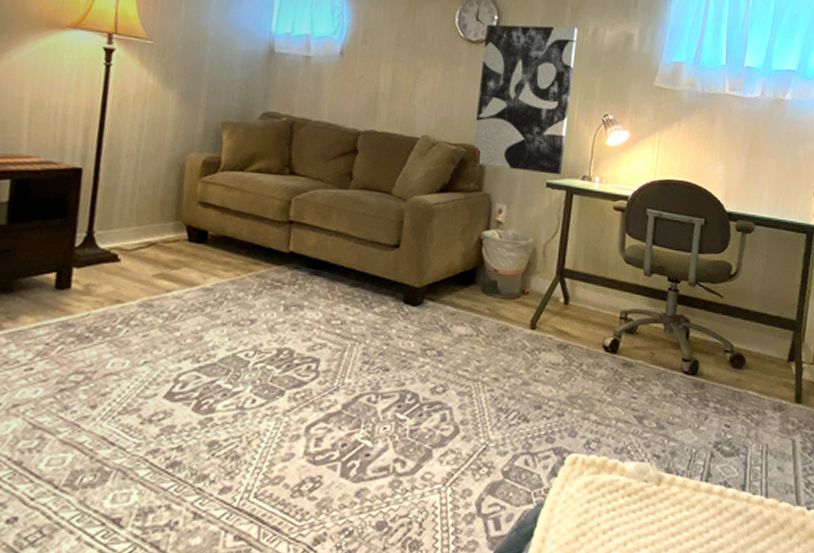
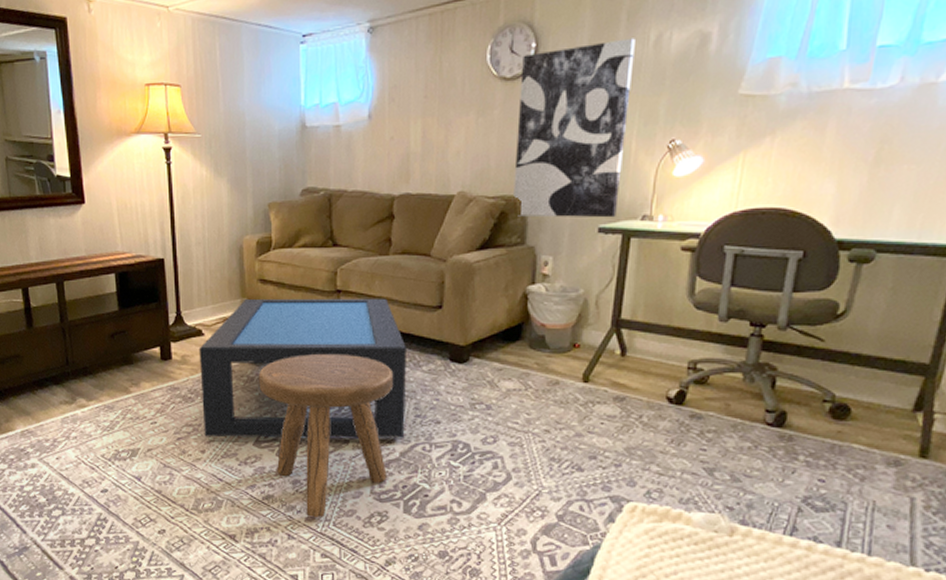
coffee table: none [99,223,359,388] -> present [199,298,406,438]
stool: none [181,289,342,489] -> present [259,354,393,518]

